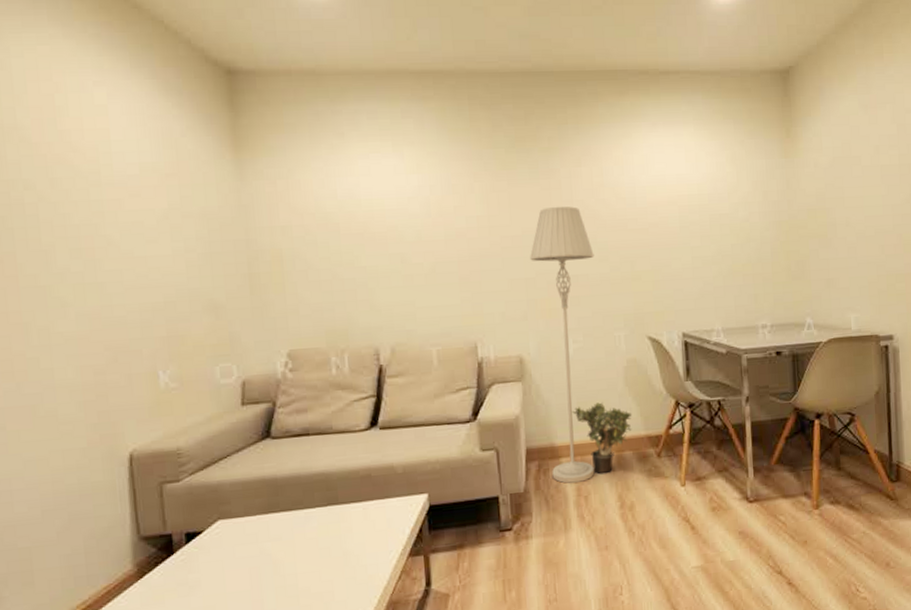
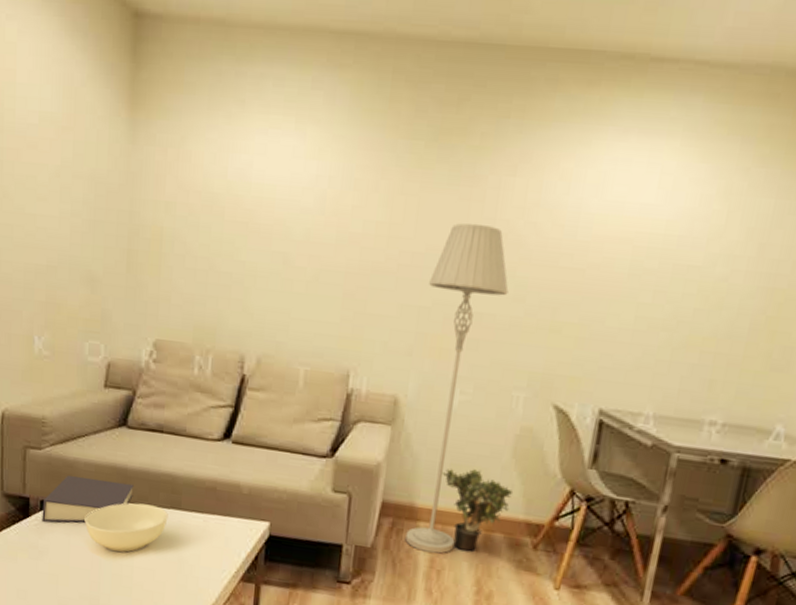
book: none [187,492,287,556] -> present [42,476,134,523]
bowl: none [237,507,327,565] -> present [84,502,168,553]

